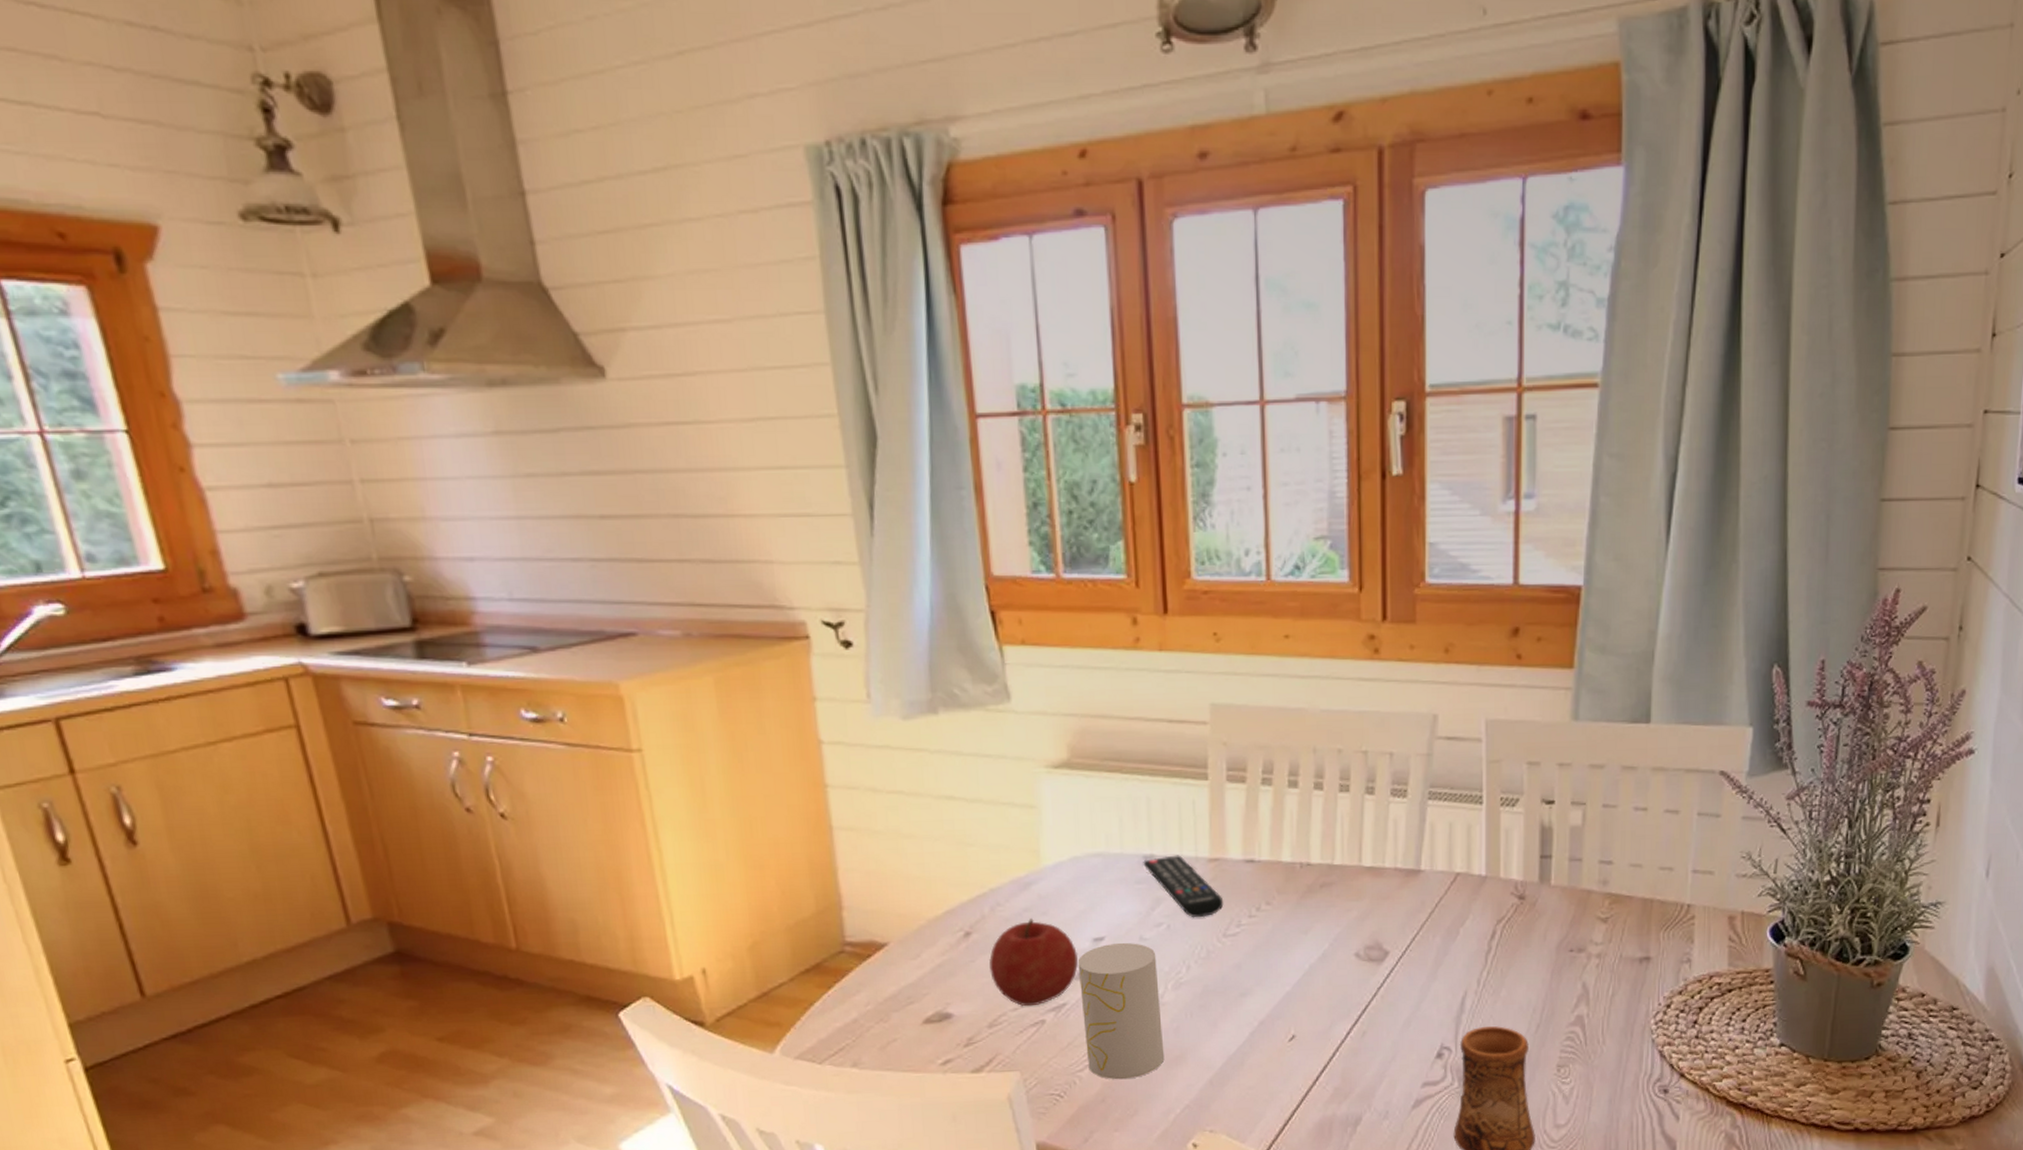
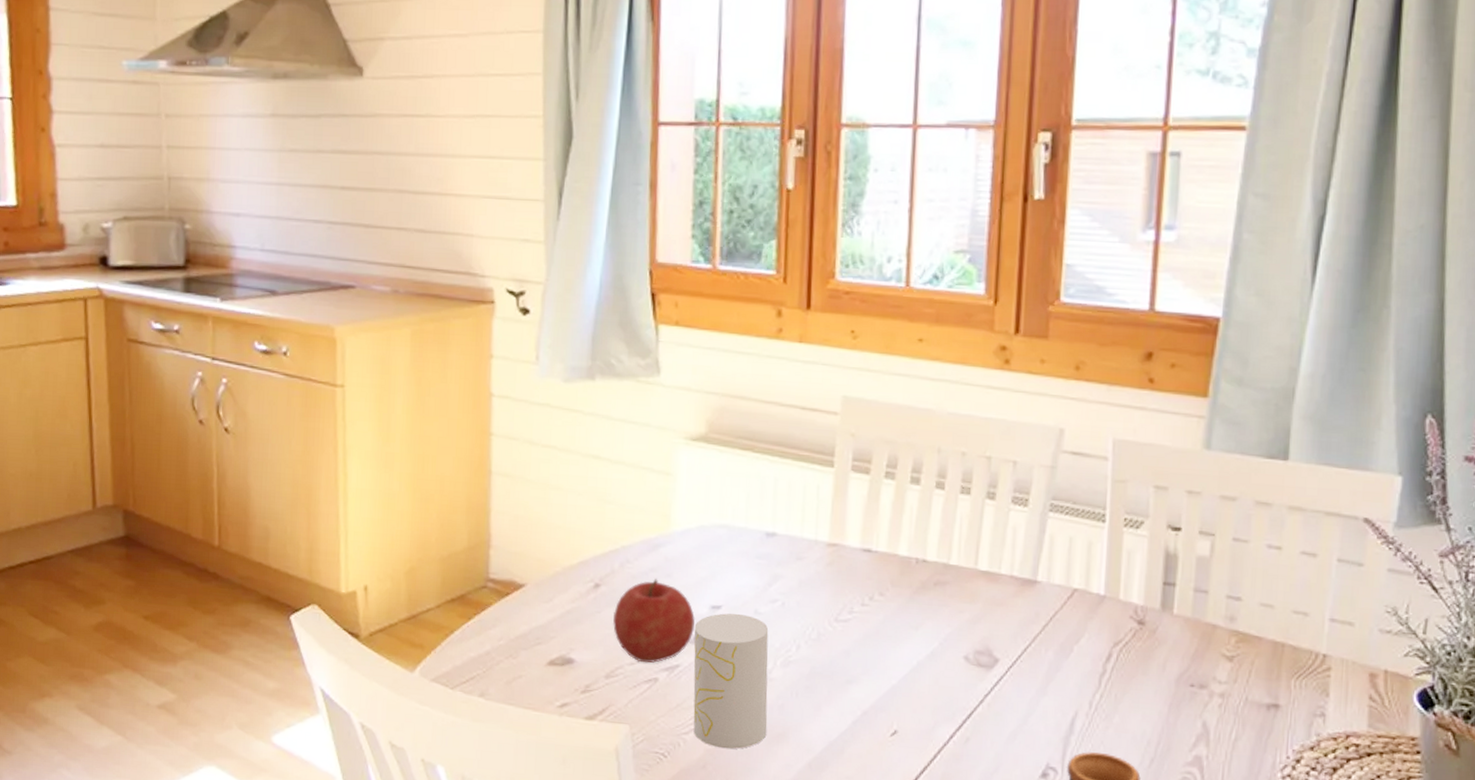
remote control: present [1143,855,1224,918] -> none [765,535,838,600]

